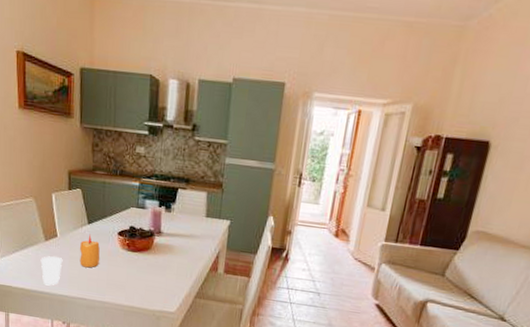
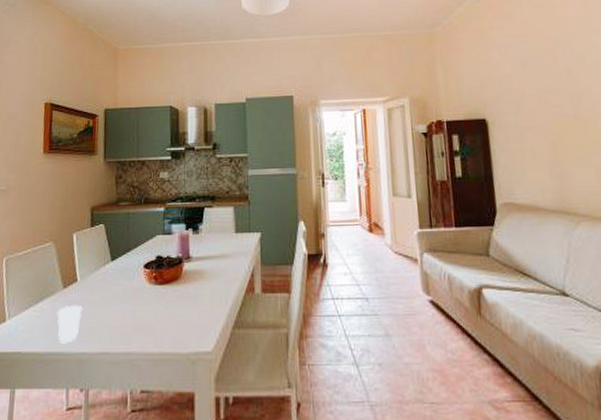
candle: present [80,234,100,268] -> none [102,272,124,313]

